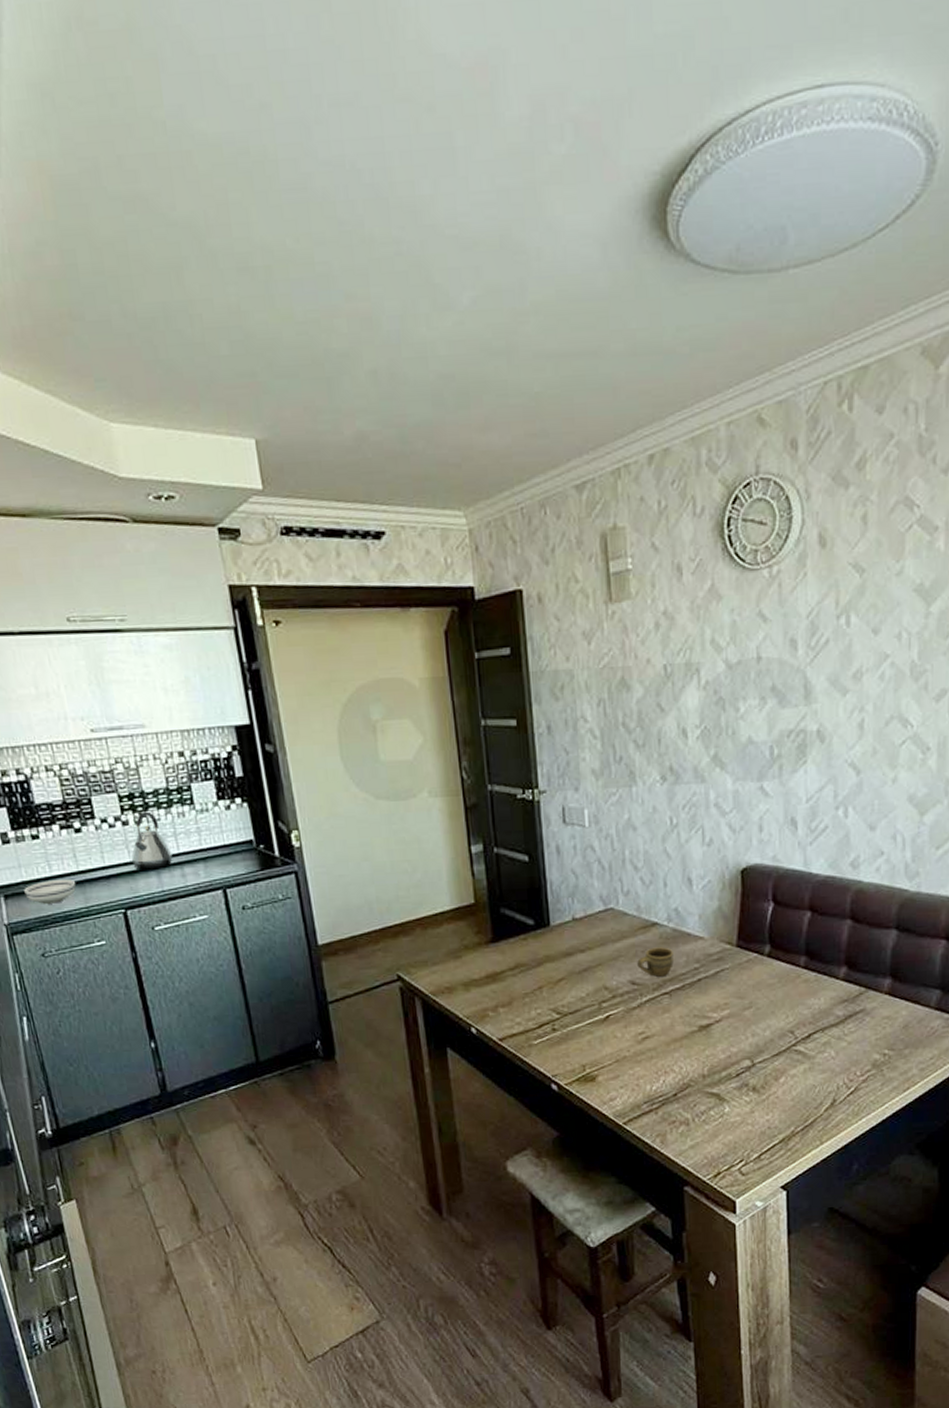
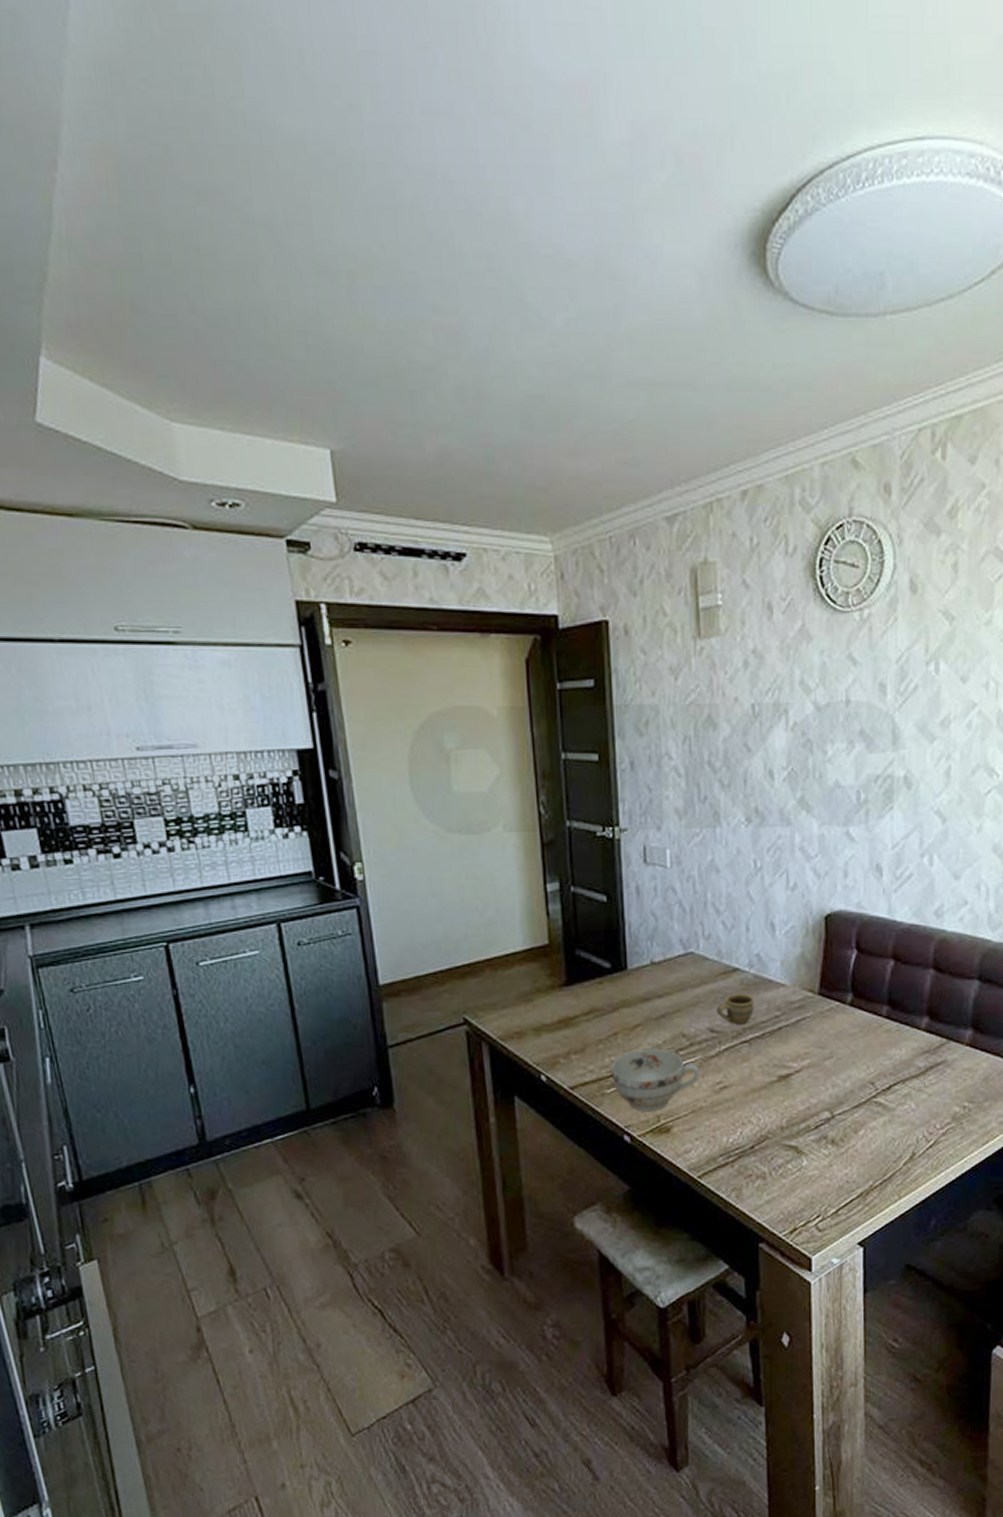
bowl: present [24,879,76,904] -> none [53,908,112,935]
kettle: present [131,811,173,872] -> none [175,837,222,902]
teacup: none [537,1001,623,1061] -> present [610,1048,700,1111]

